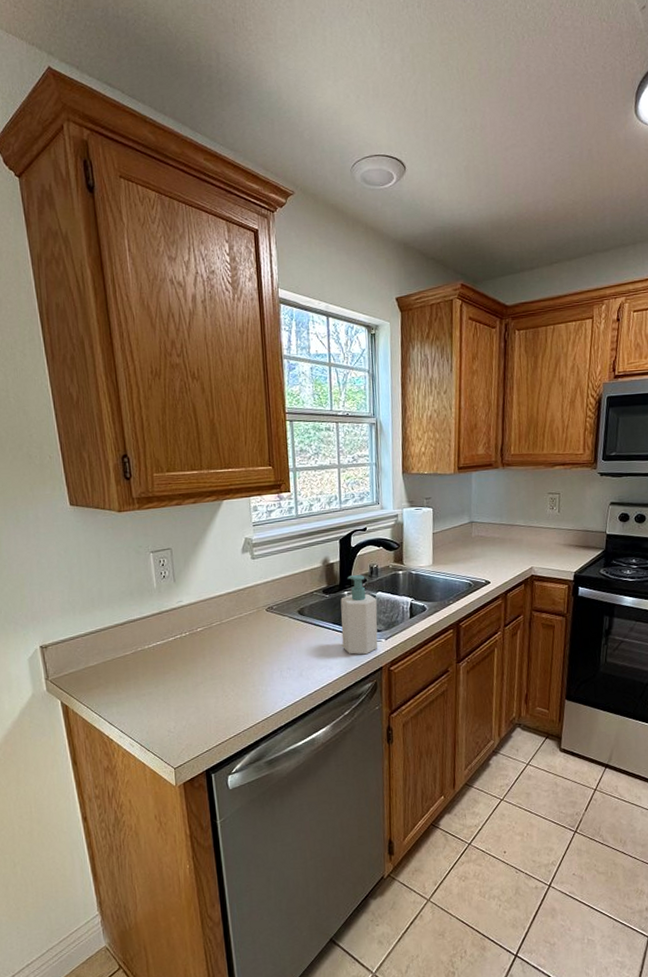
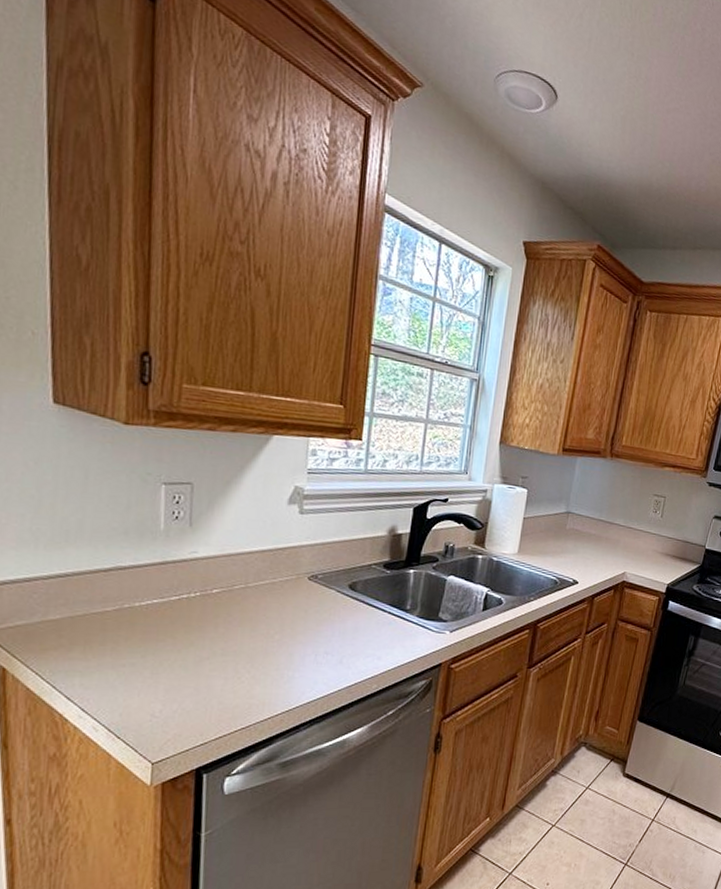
soap bottle: present [340,575,378,655] -> none [397,552,447,647]

